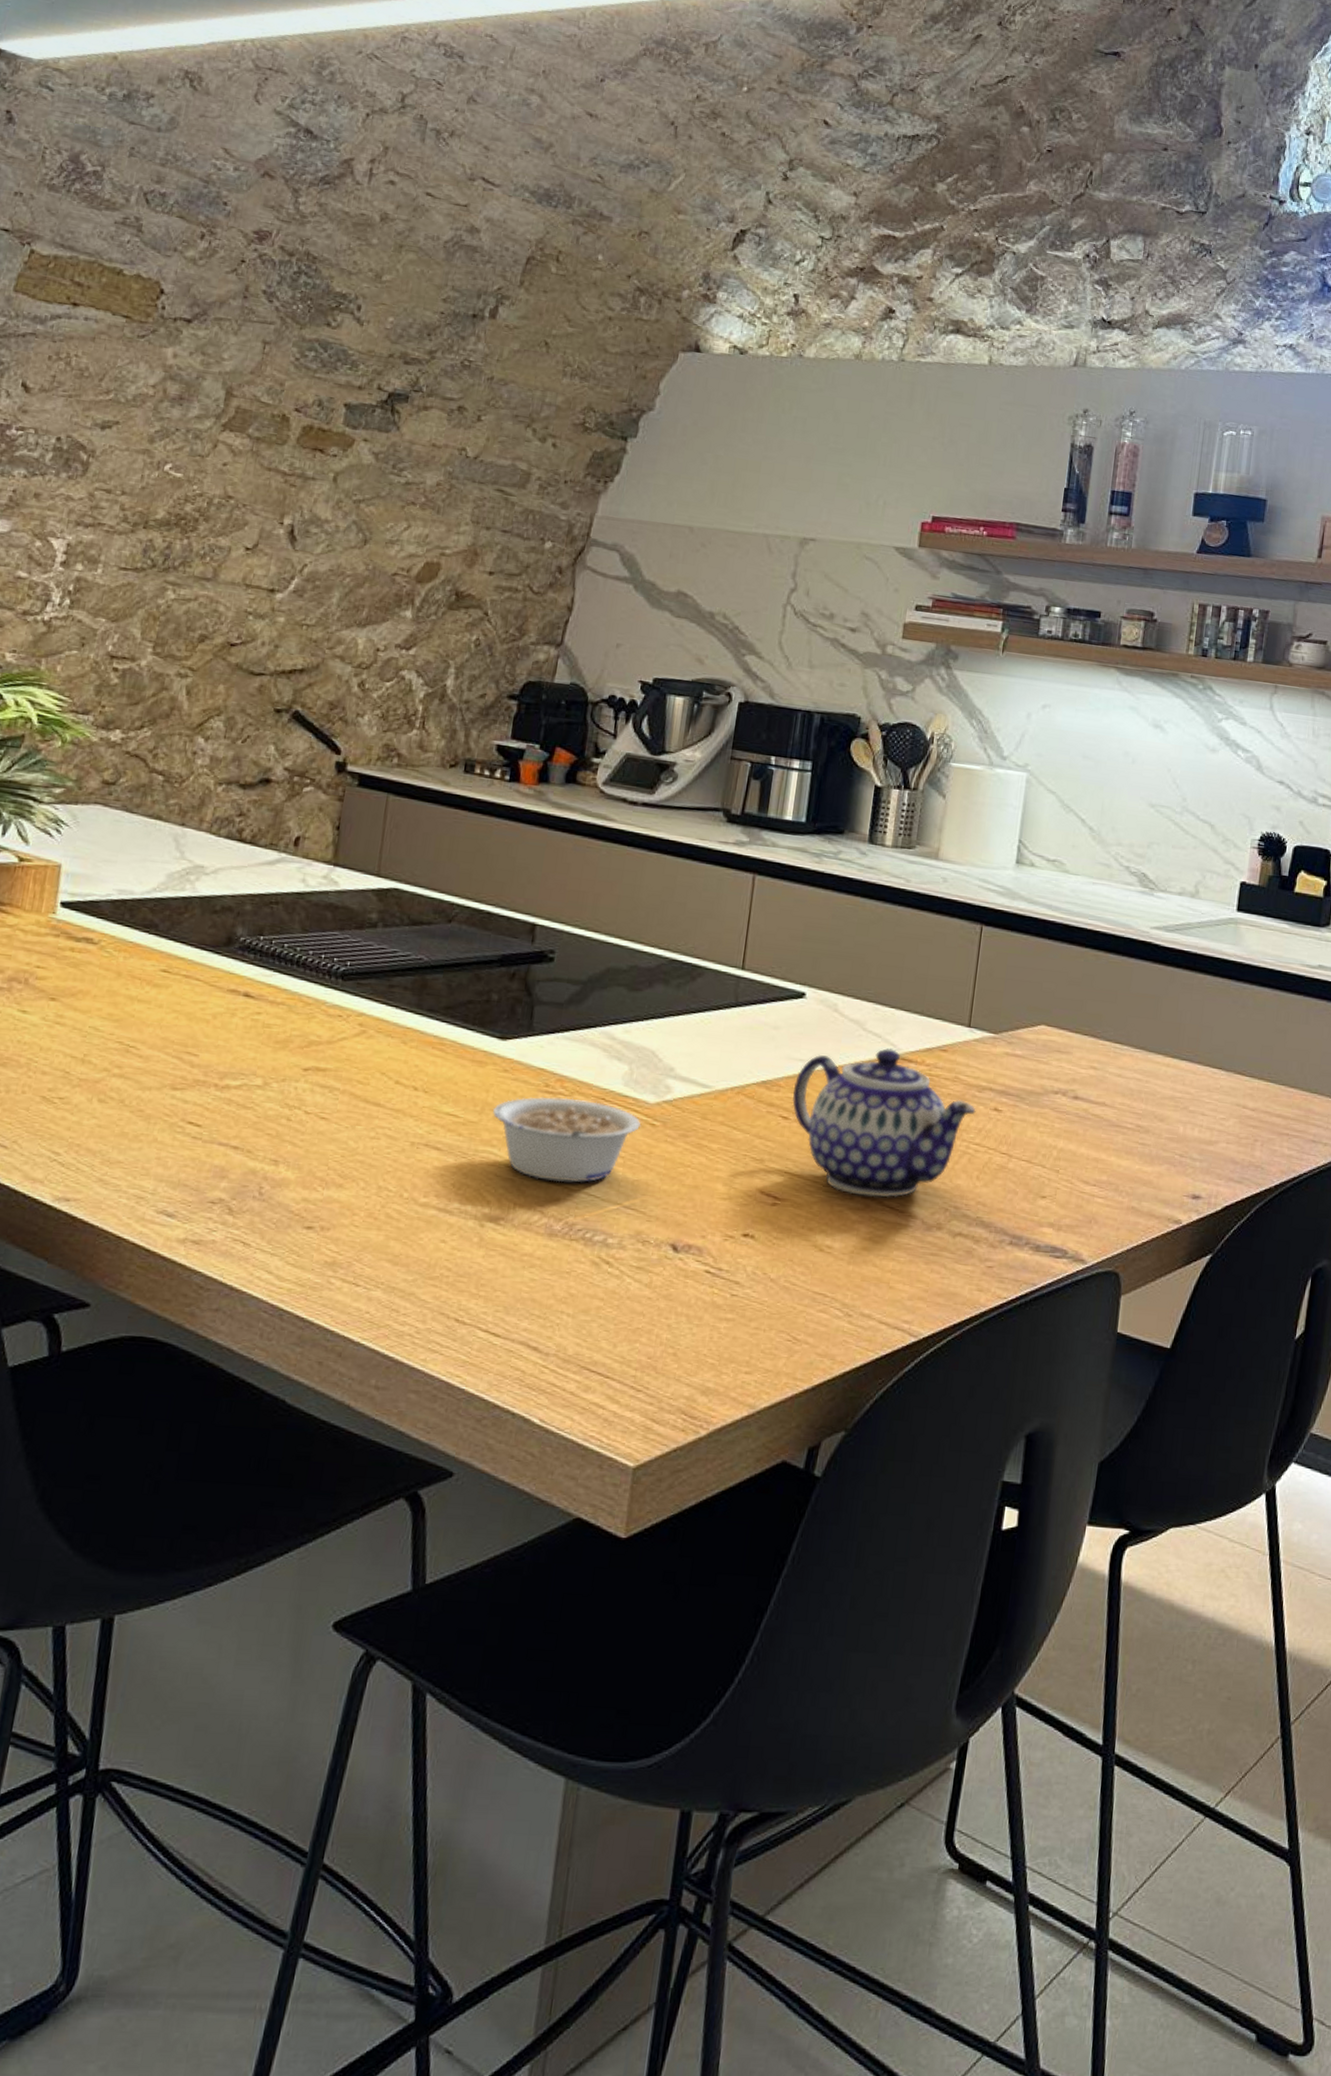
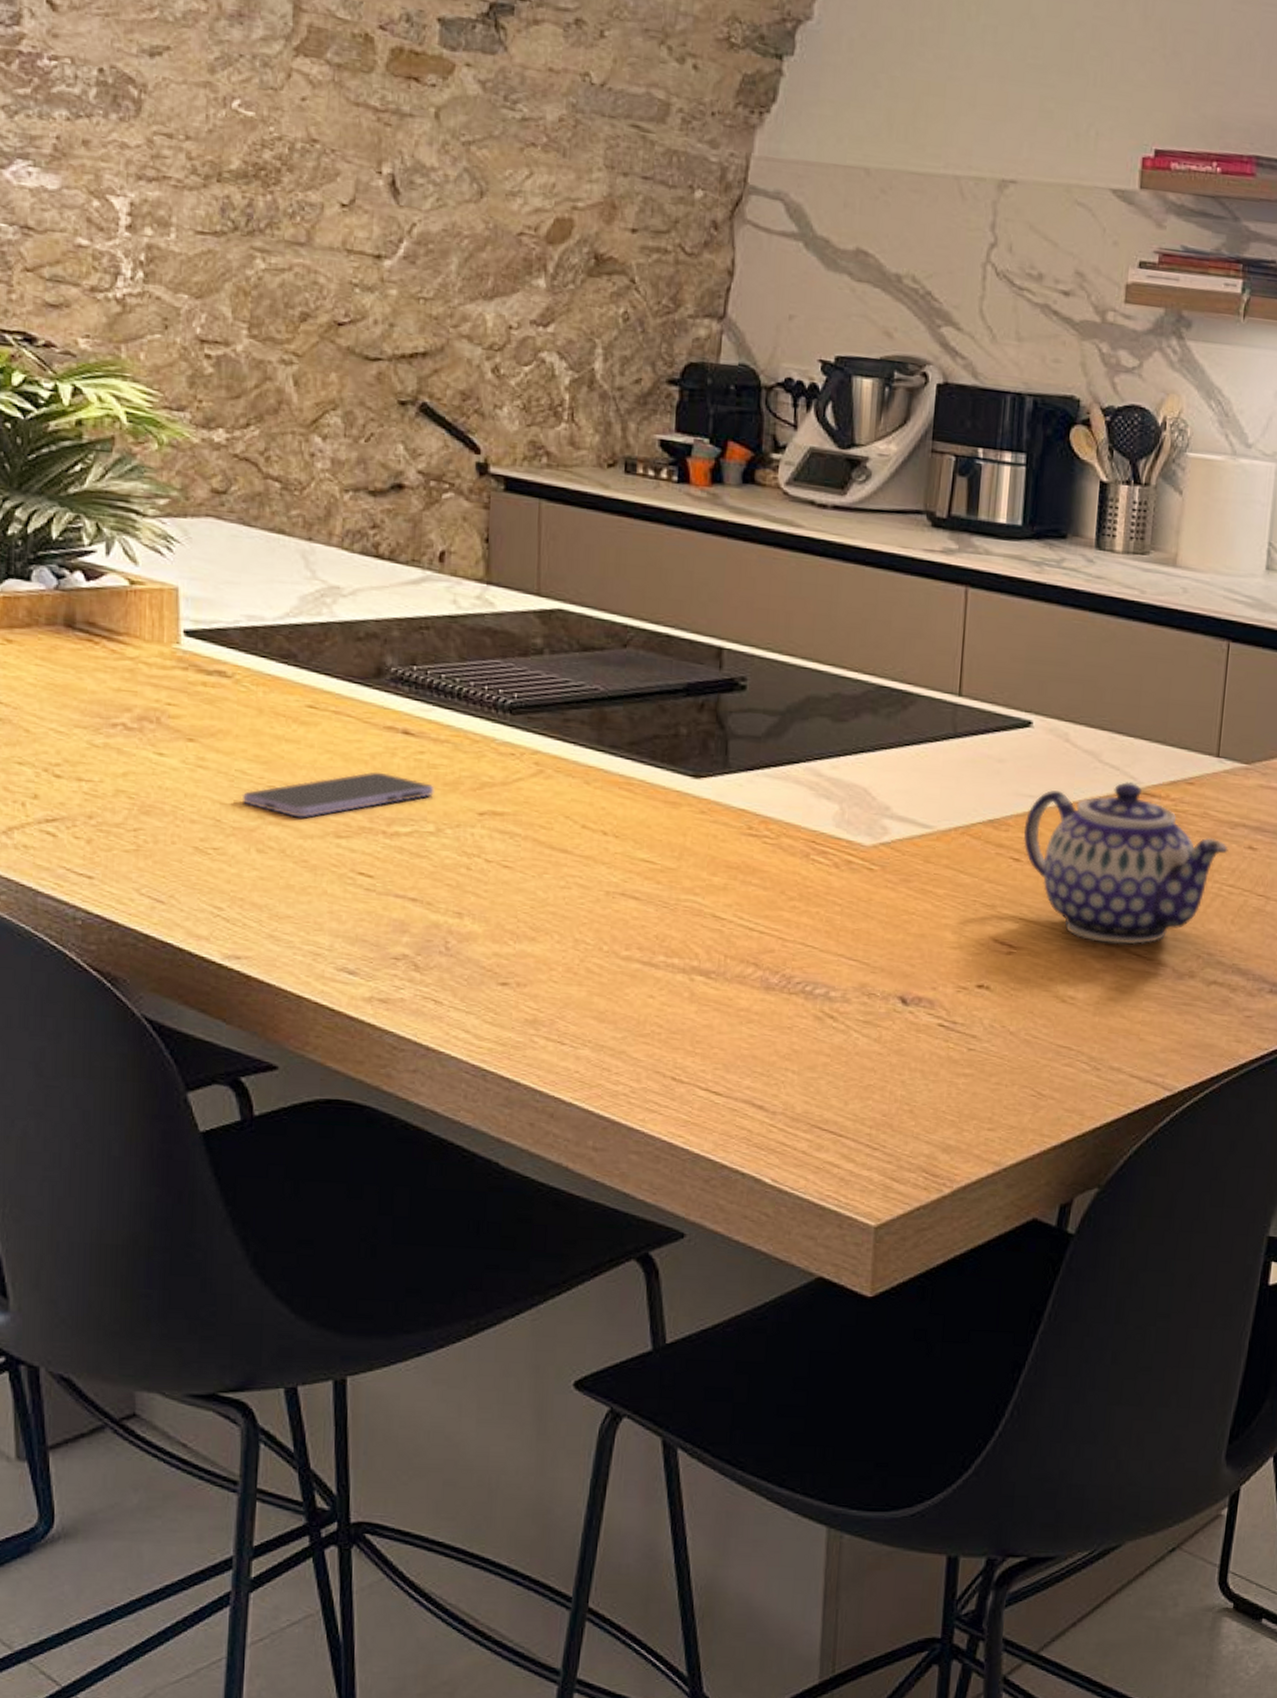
smartphone: none [91,1030,266,1071] -> present [241,771,434,818]
legume: present [493,1096,641,1183] -> none [693,840,858,933]

